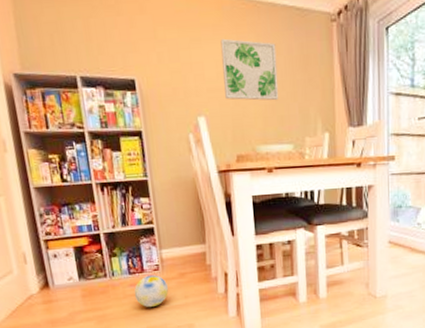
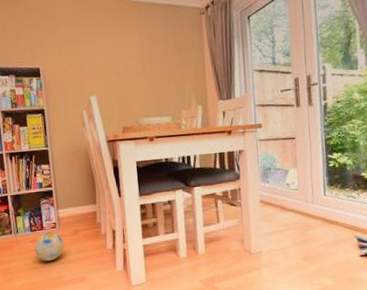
wall art: present [220,38,279,101] -> none [109,32,158,81]

